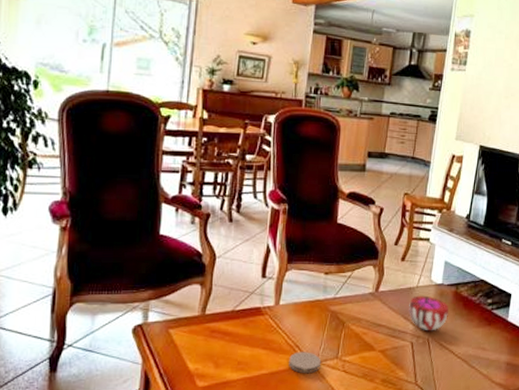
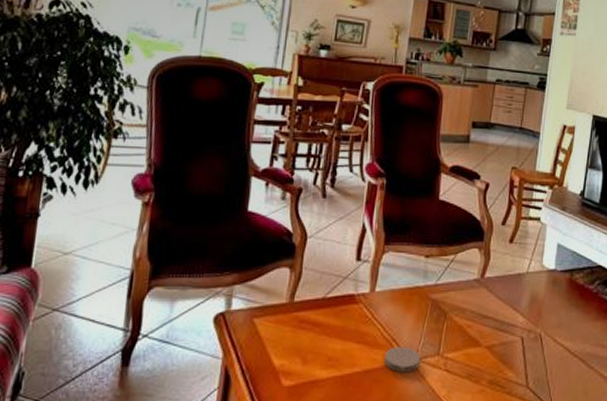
decorative bowl: present [408,295,449,331] -> none [517,283,563,325]

